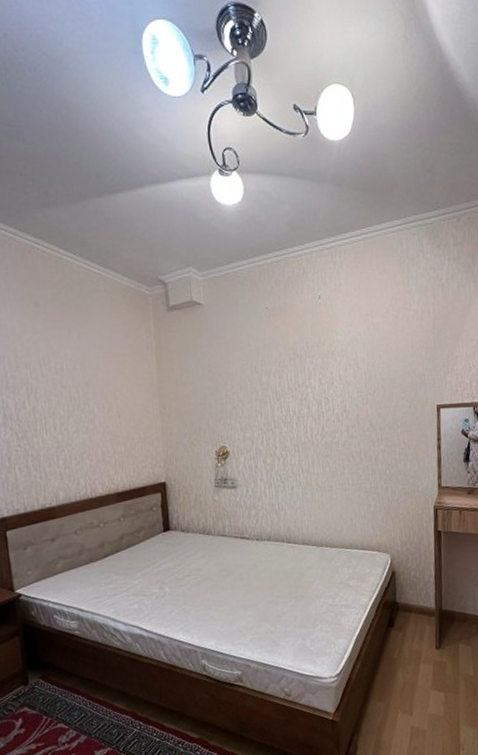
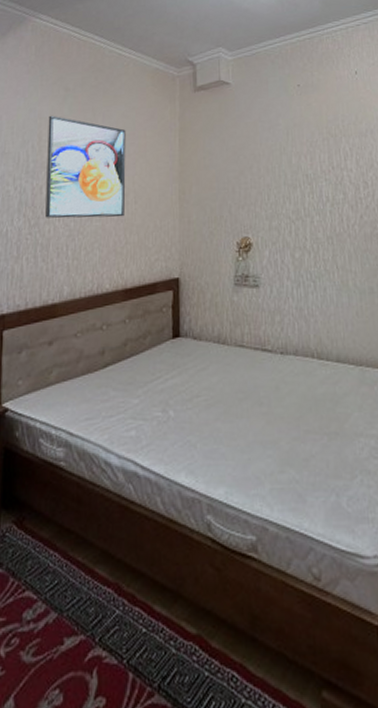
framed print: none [21,331,110,432] -> present [45,115,126,218]

